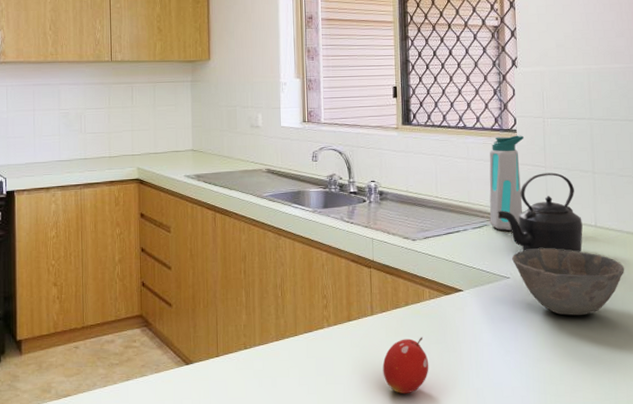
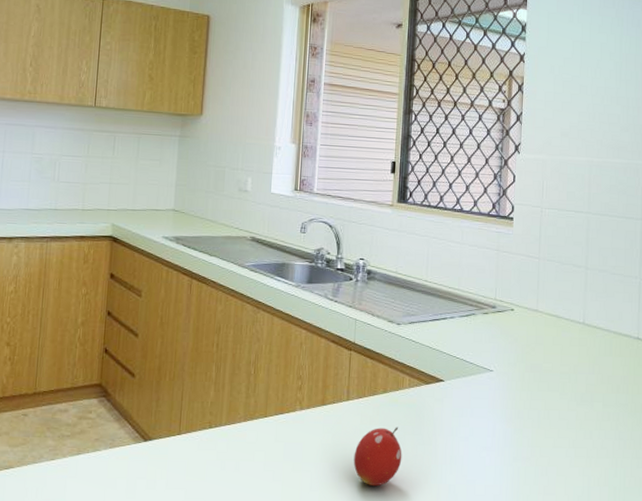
water bottle: present [489,134,524,231] -> none [478,222,520,322]
kettle: present [497,172,583,253] -> none [486,264,571,350]
bowl: present [512,248,625,316] -> none [497,342,609,415]

